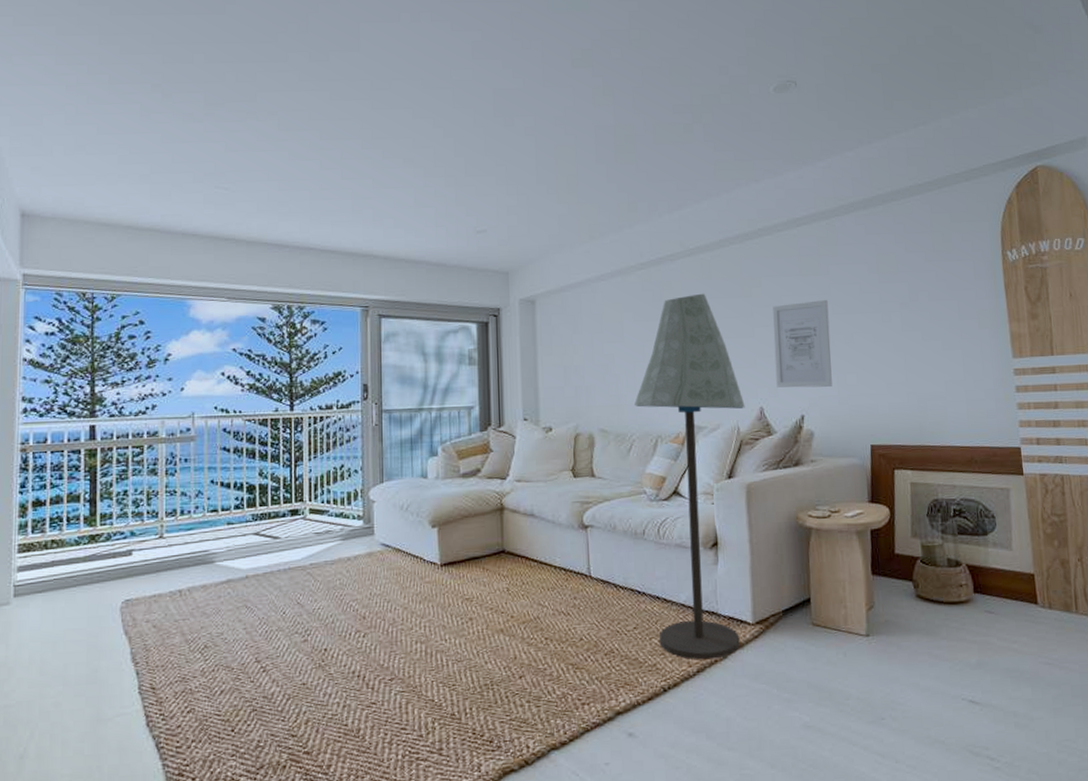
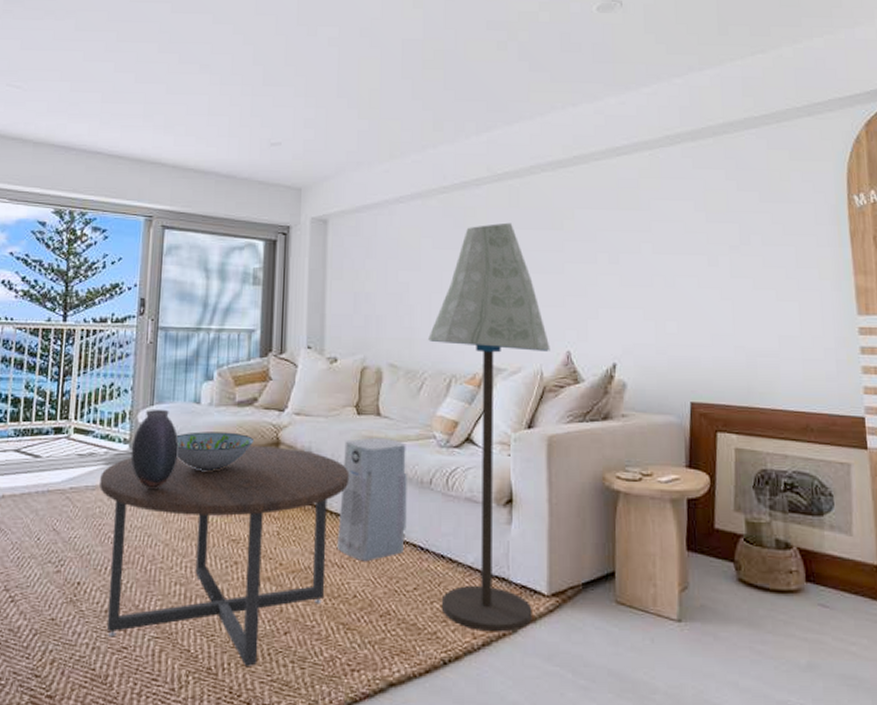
coffee table: none [338,512,570,709] -> present [100,446,350,666]
vase: none [365,485,410,560] -> present [130,409,179,490]
decorative bowl: none [407,502,480,539] -> present [176,431,255,471]
air purifier: none [562,496,624,609] -> present [336,437,407,562]
wall art: present [773,300,832,388] -> none [585,237,649,335]

